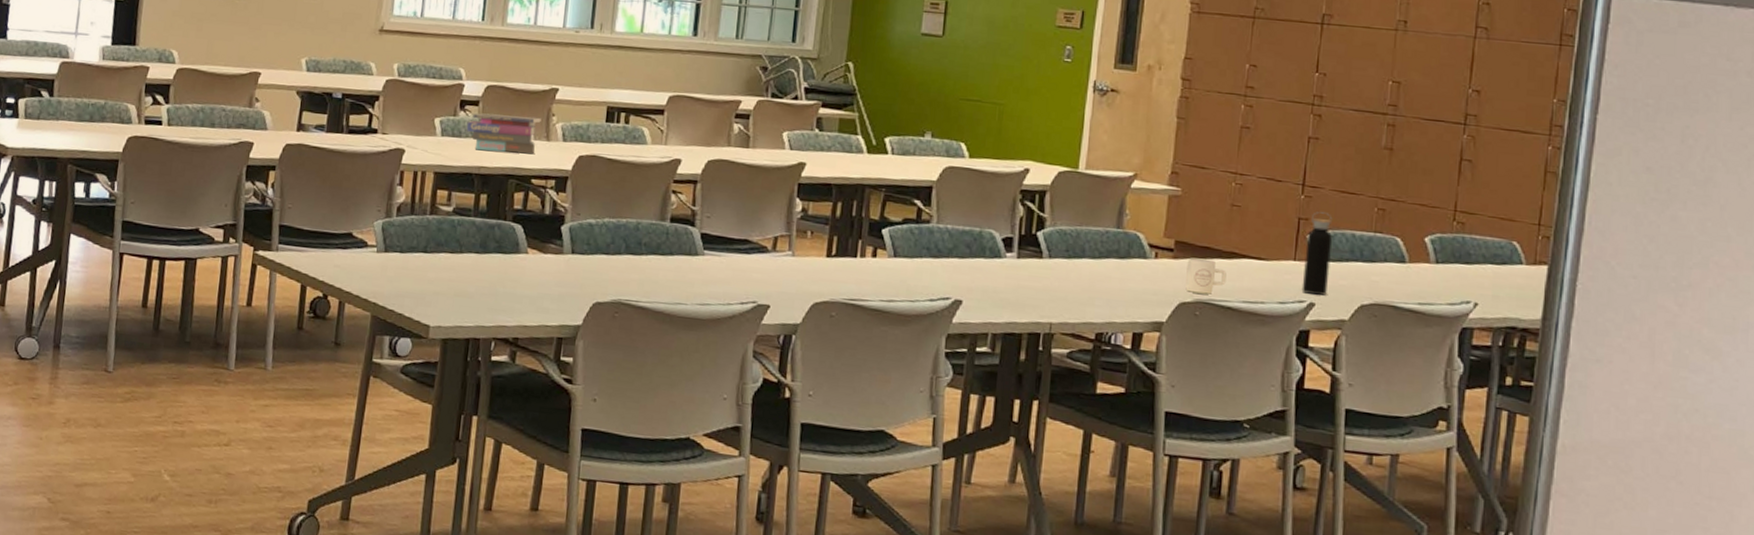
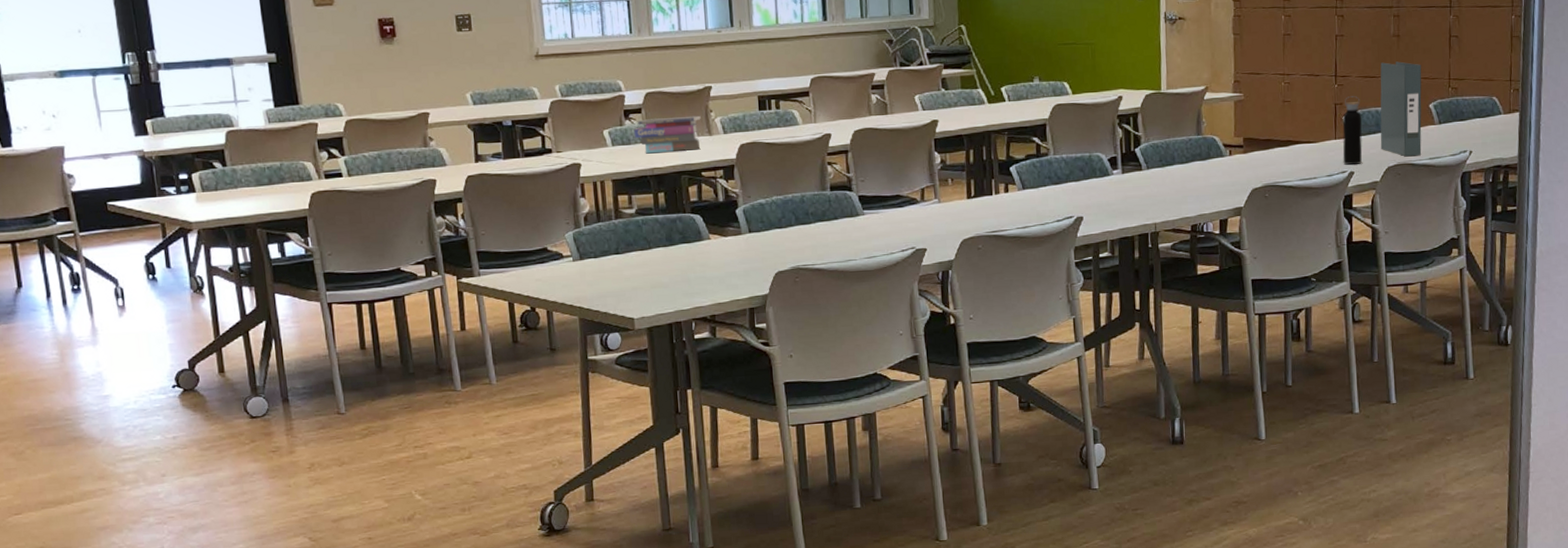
mug: present [1185,257,1227,294] -> none [1255,149,1286,179]
binder: none [1353,177,1419,298] -> present [1380,61,1422,157]

